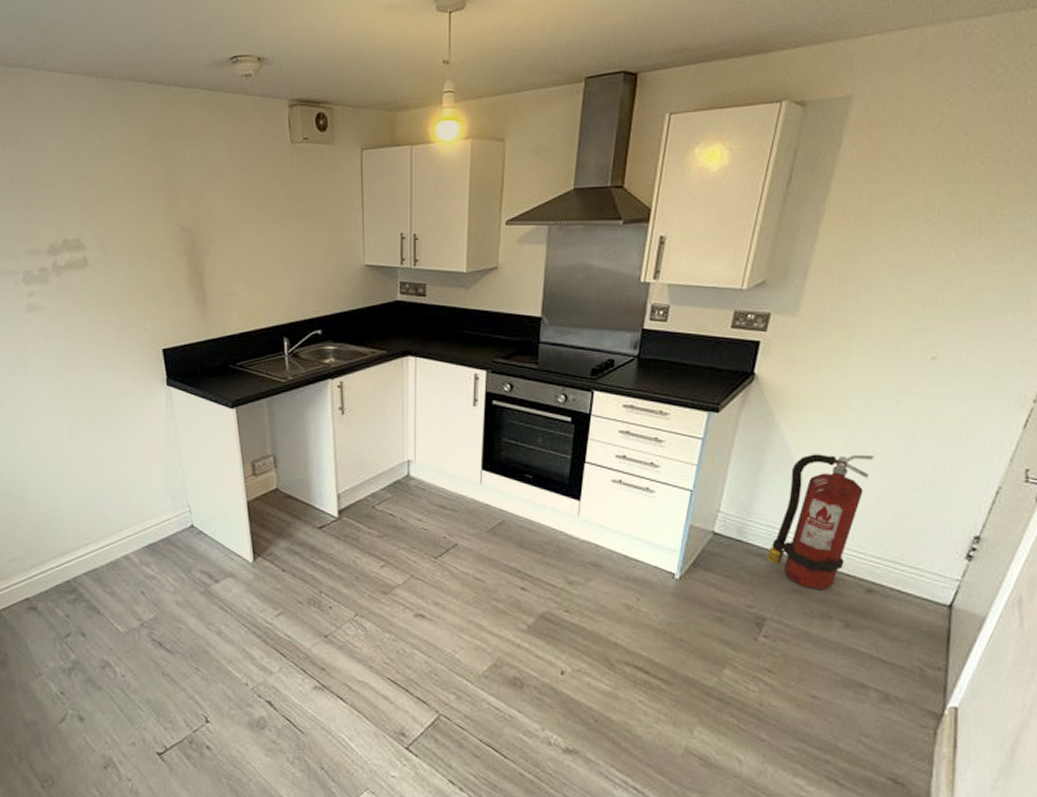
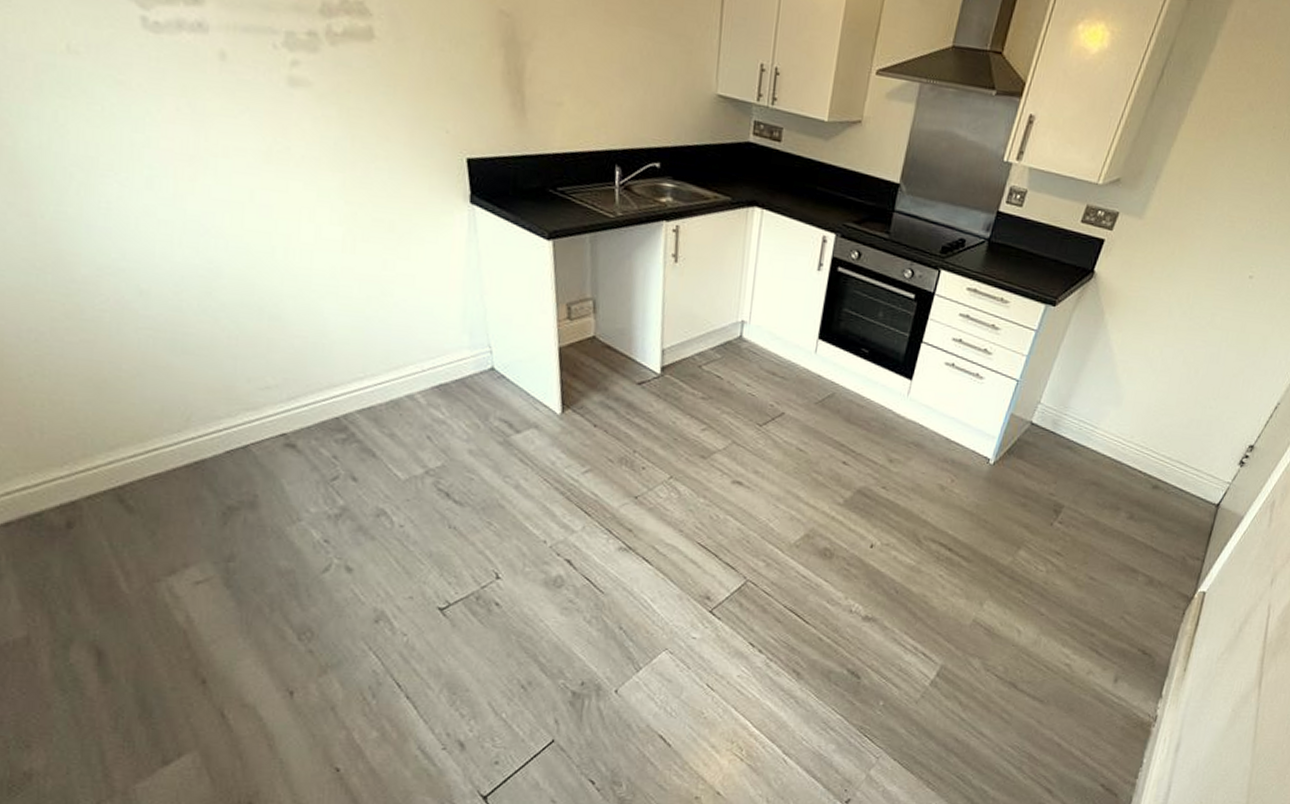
fire extinguisher: present [766,454,874,590] -> none [1074,356,1183,484]

